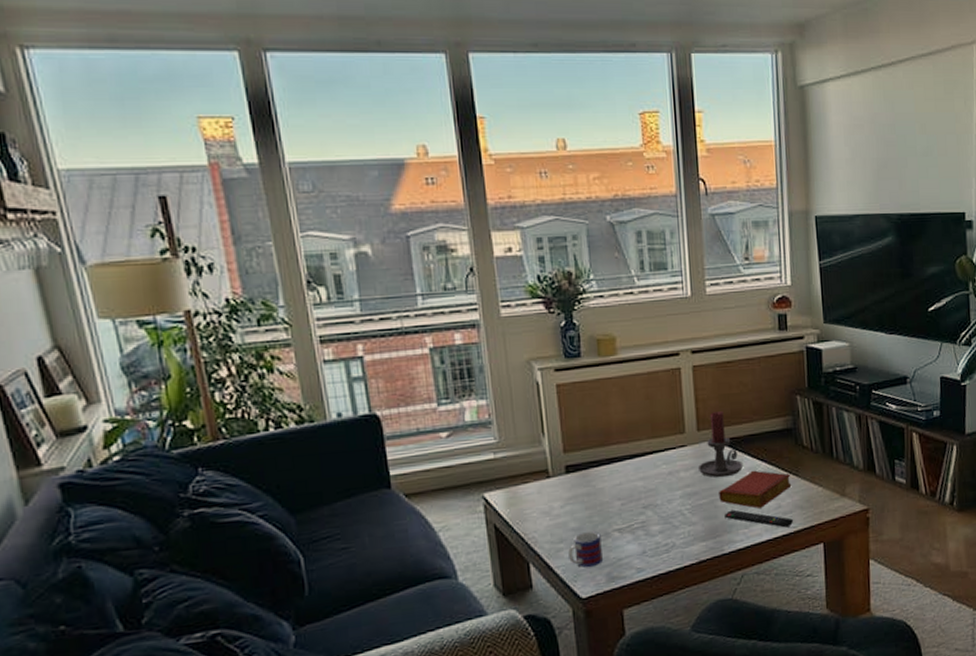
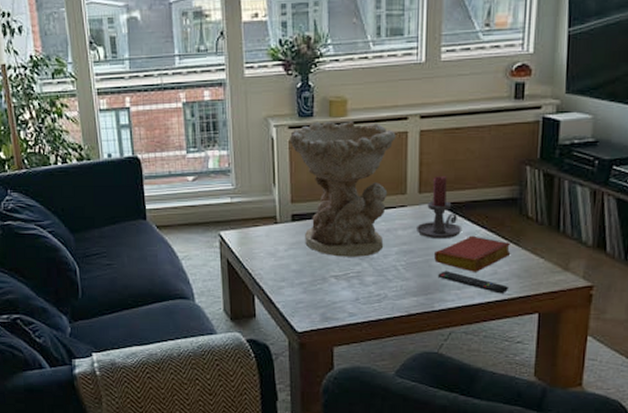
decorative bowl: none [557,359,669,508] -> present [290,120,396,257]
mug: present [568,531,603,567] -> none [289,275,319,305]

